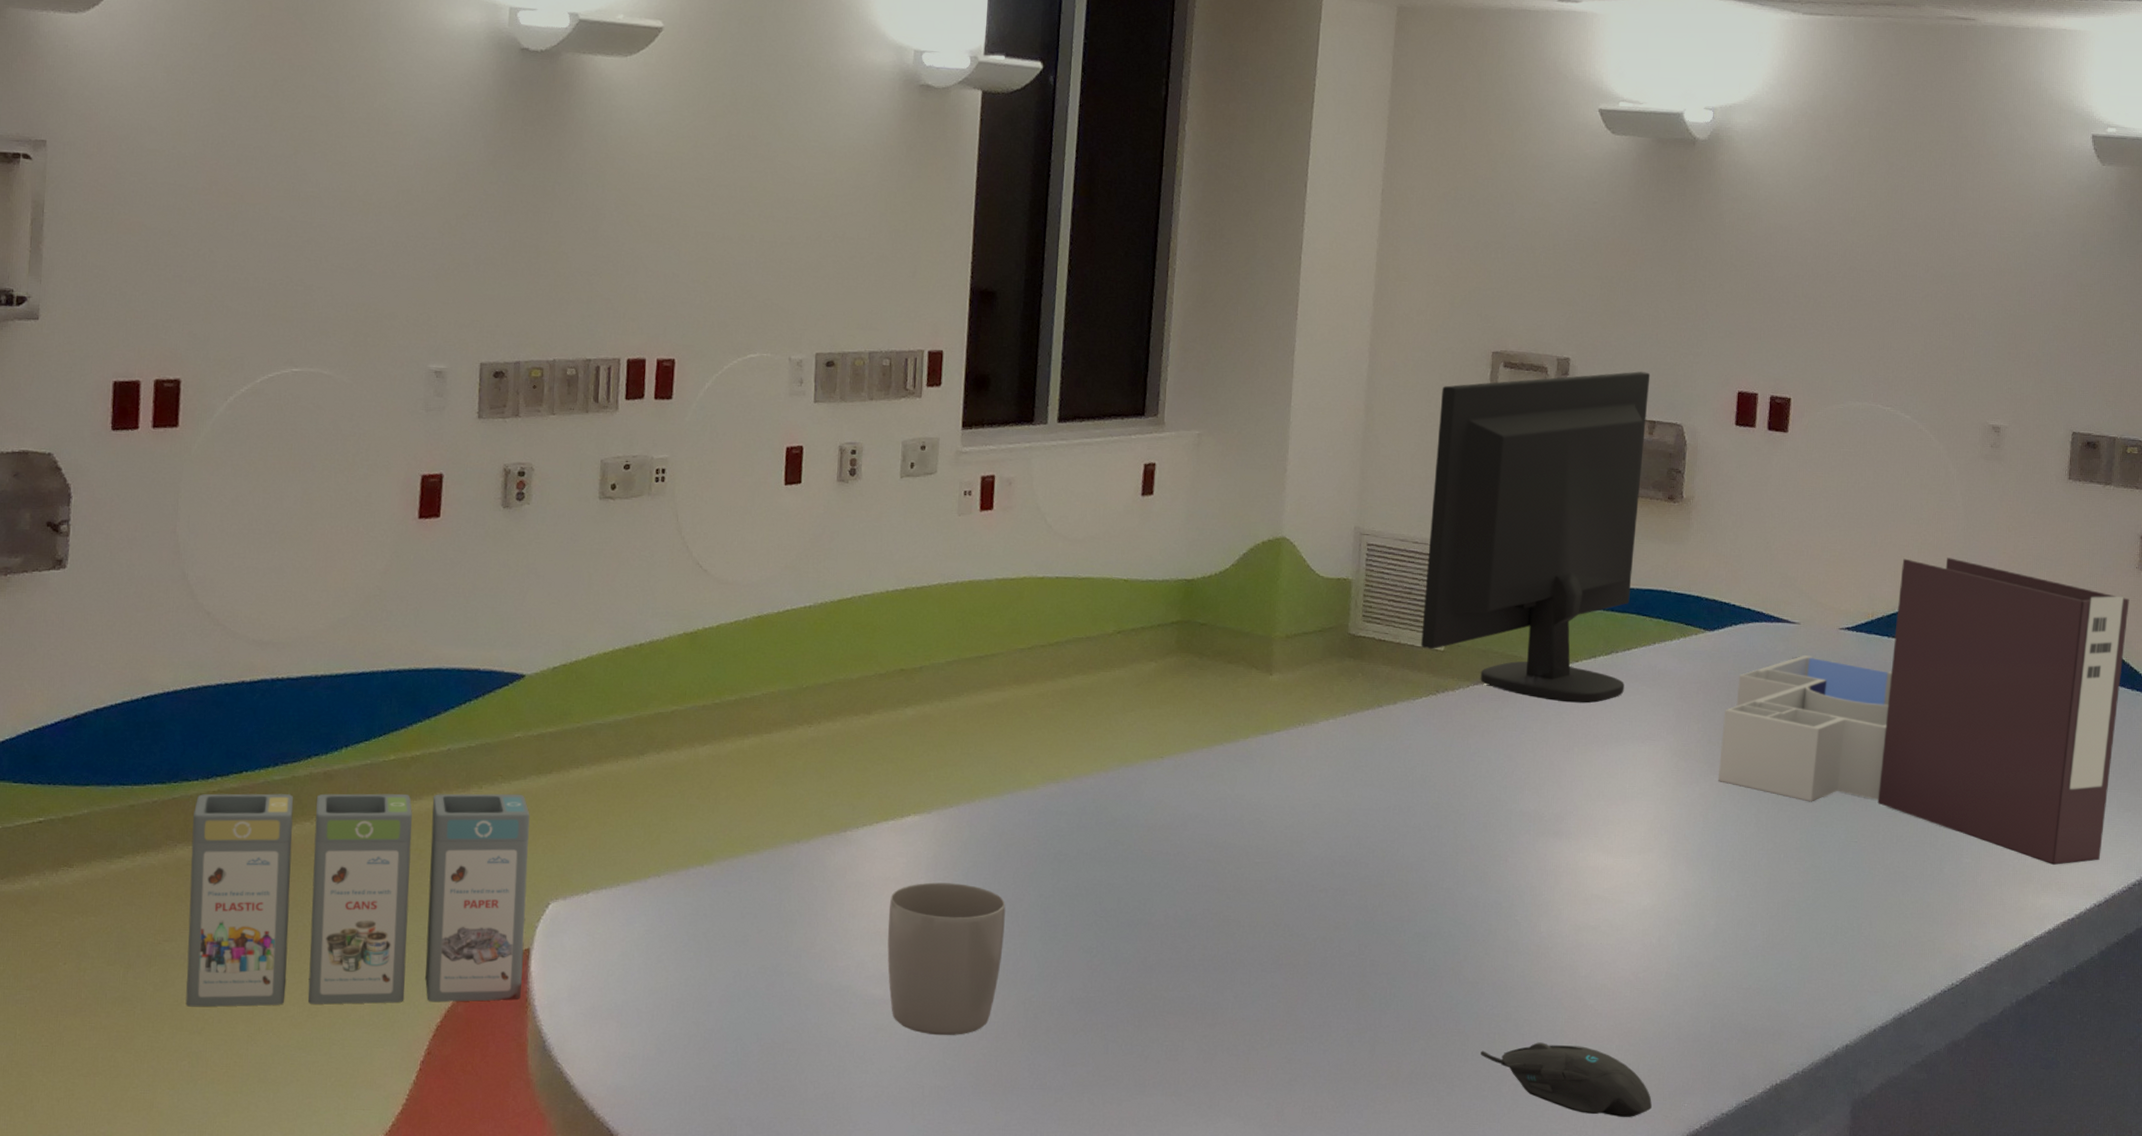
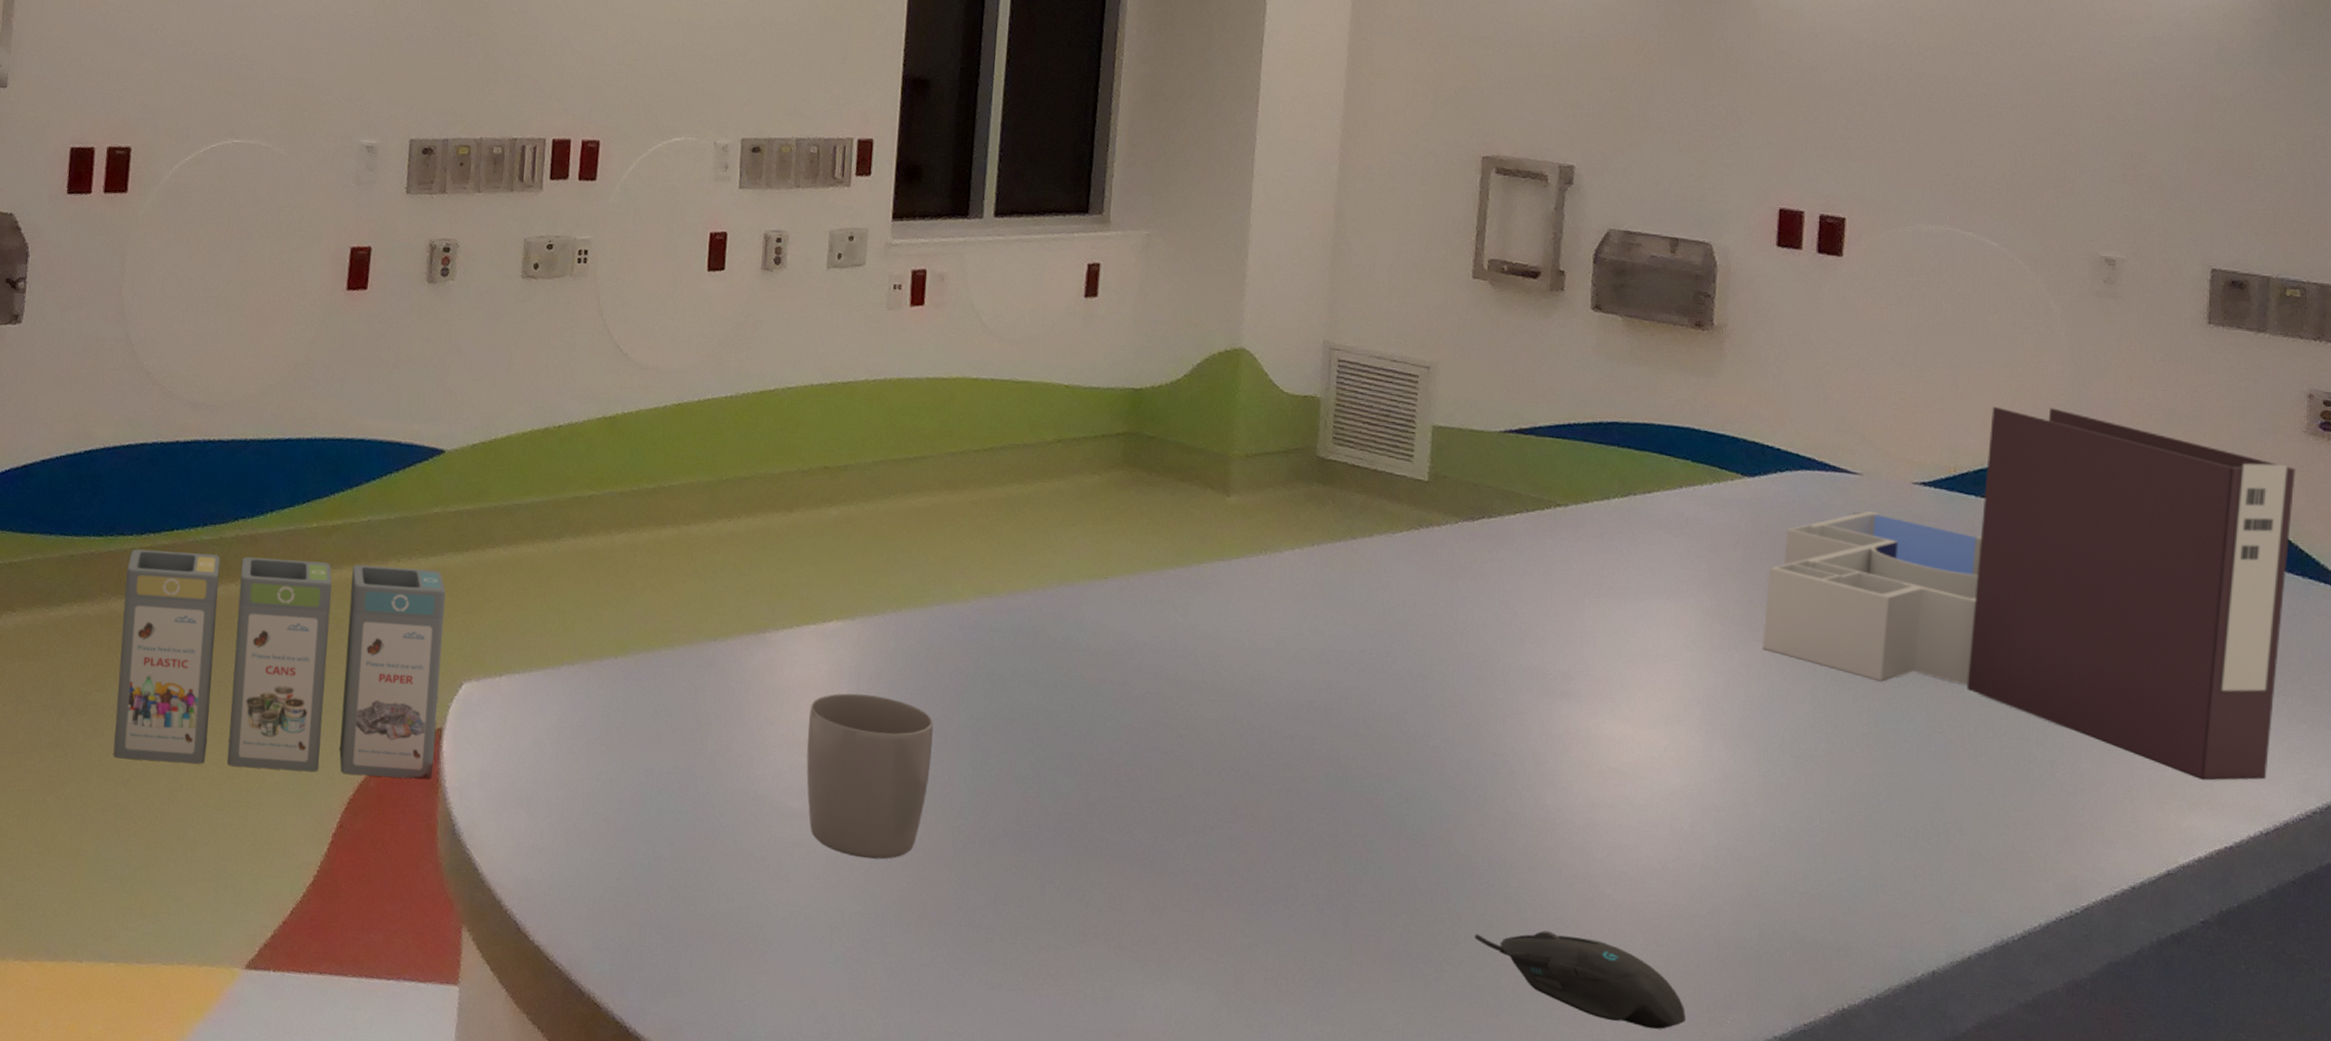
monitor: present [1421,371,1651,703] -> none [1401,182,1672,550]

